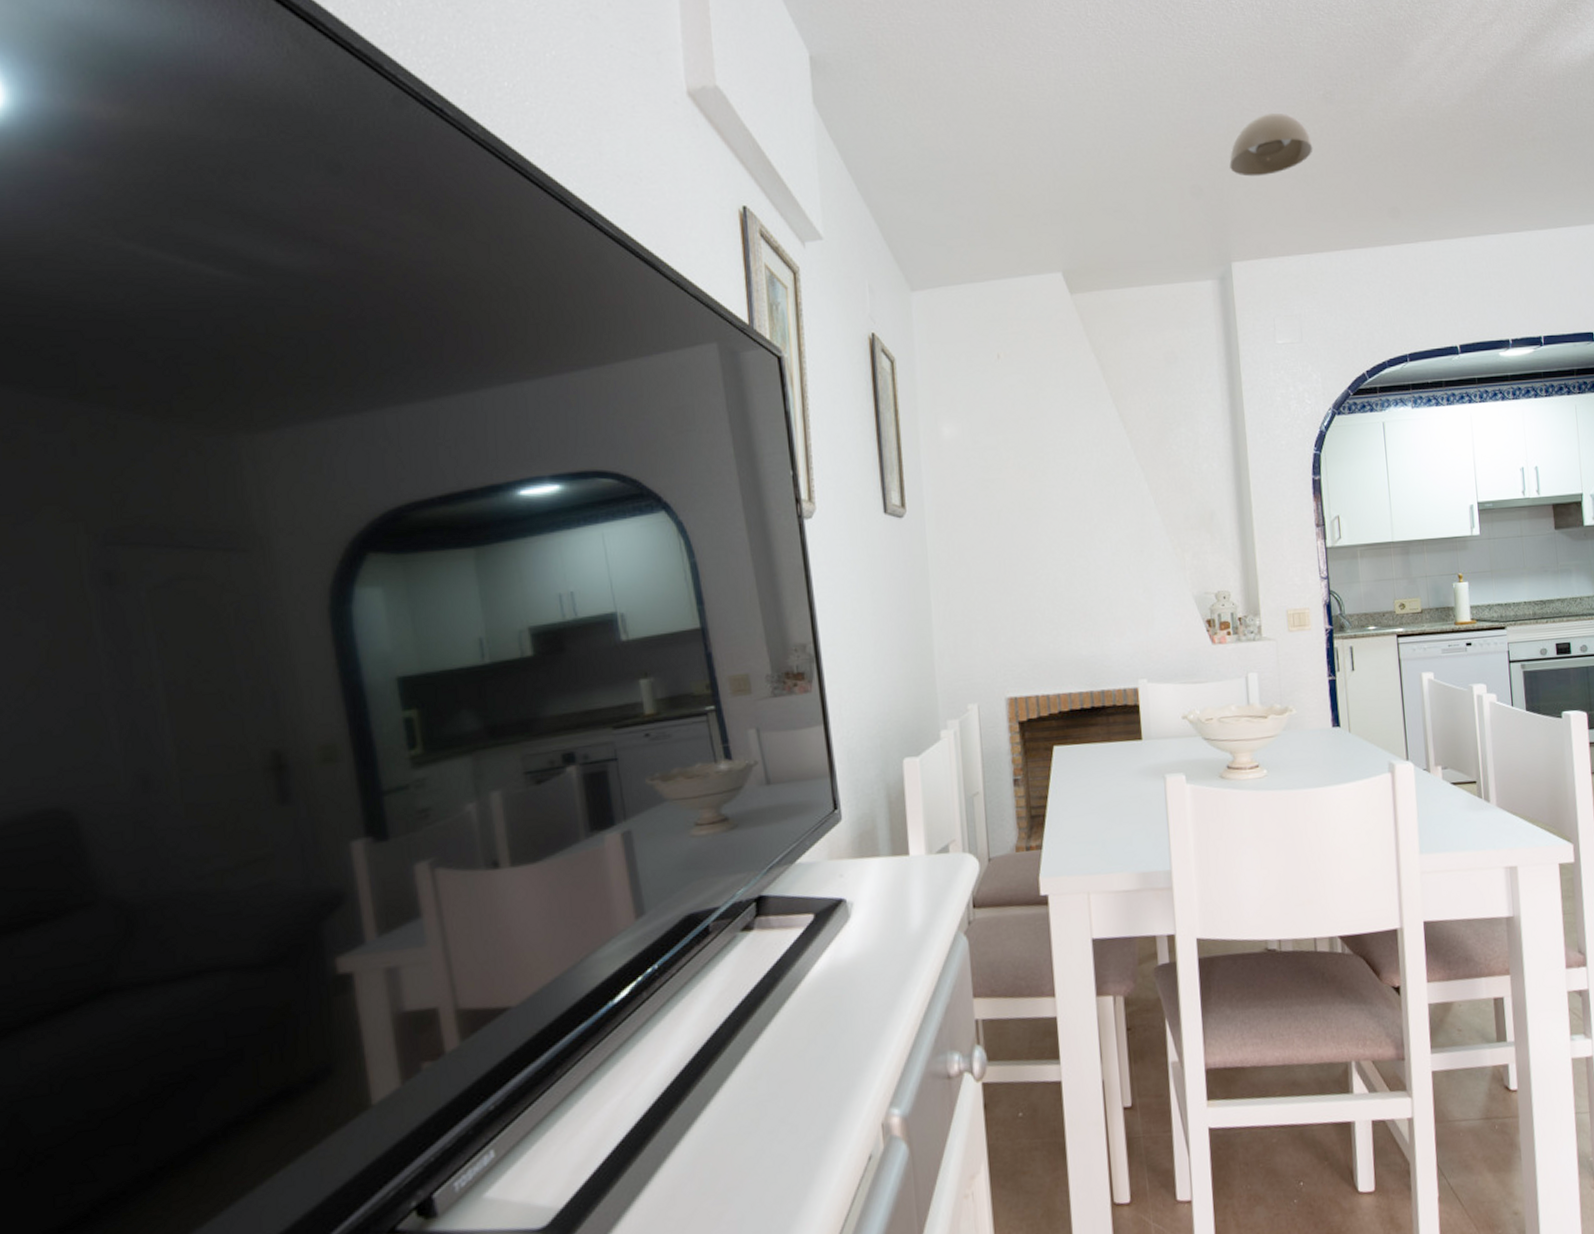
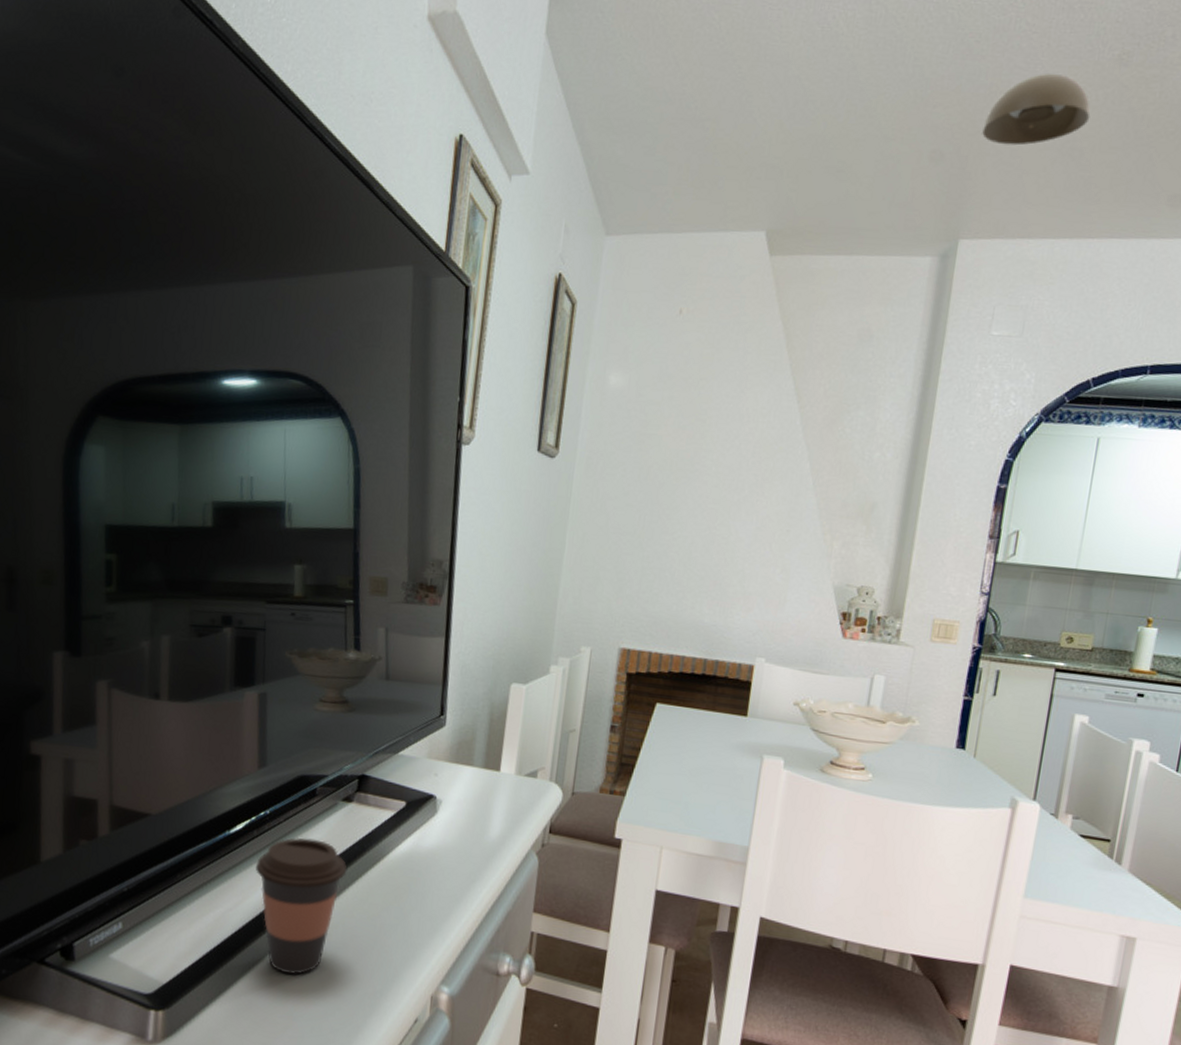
coffee cup: none [652,982,761,1151] -> present [256,838,347,975]

